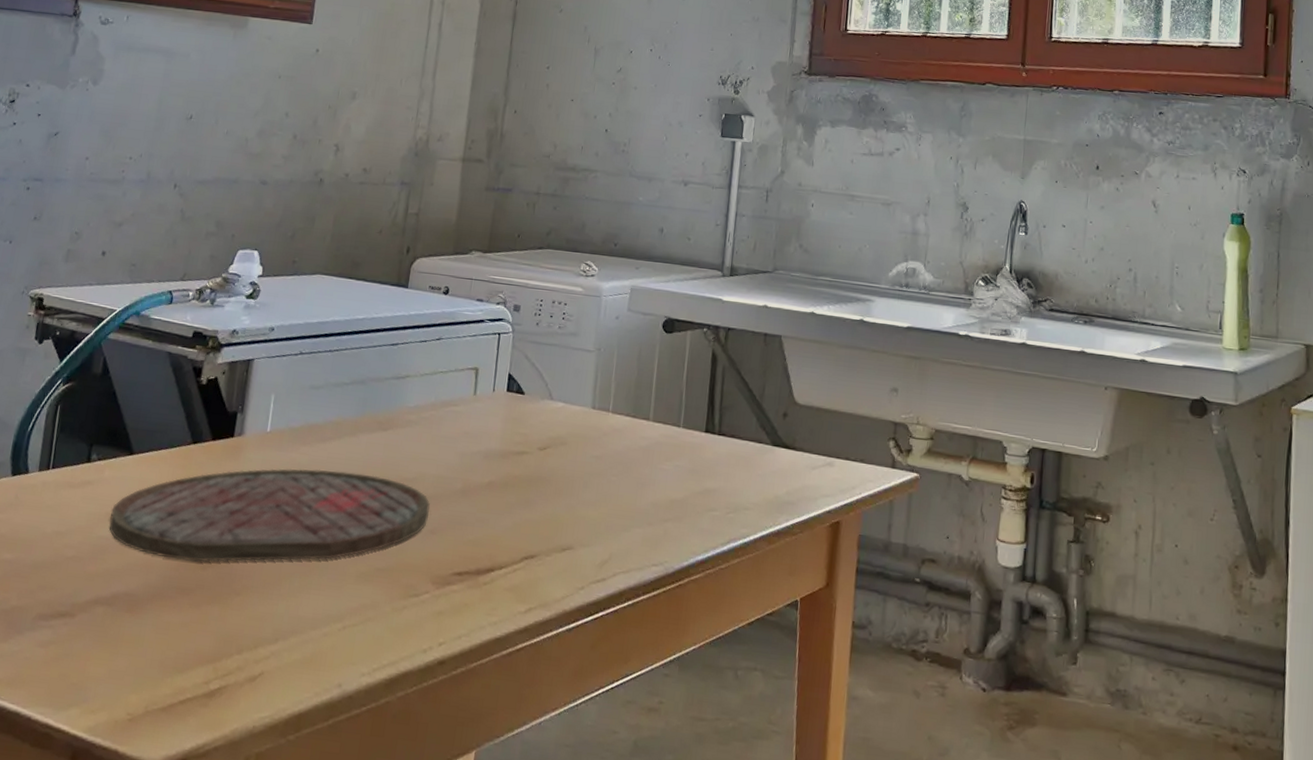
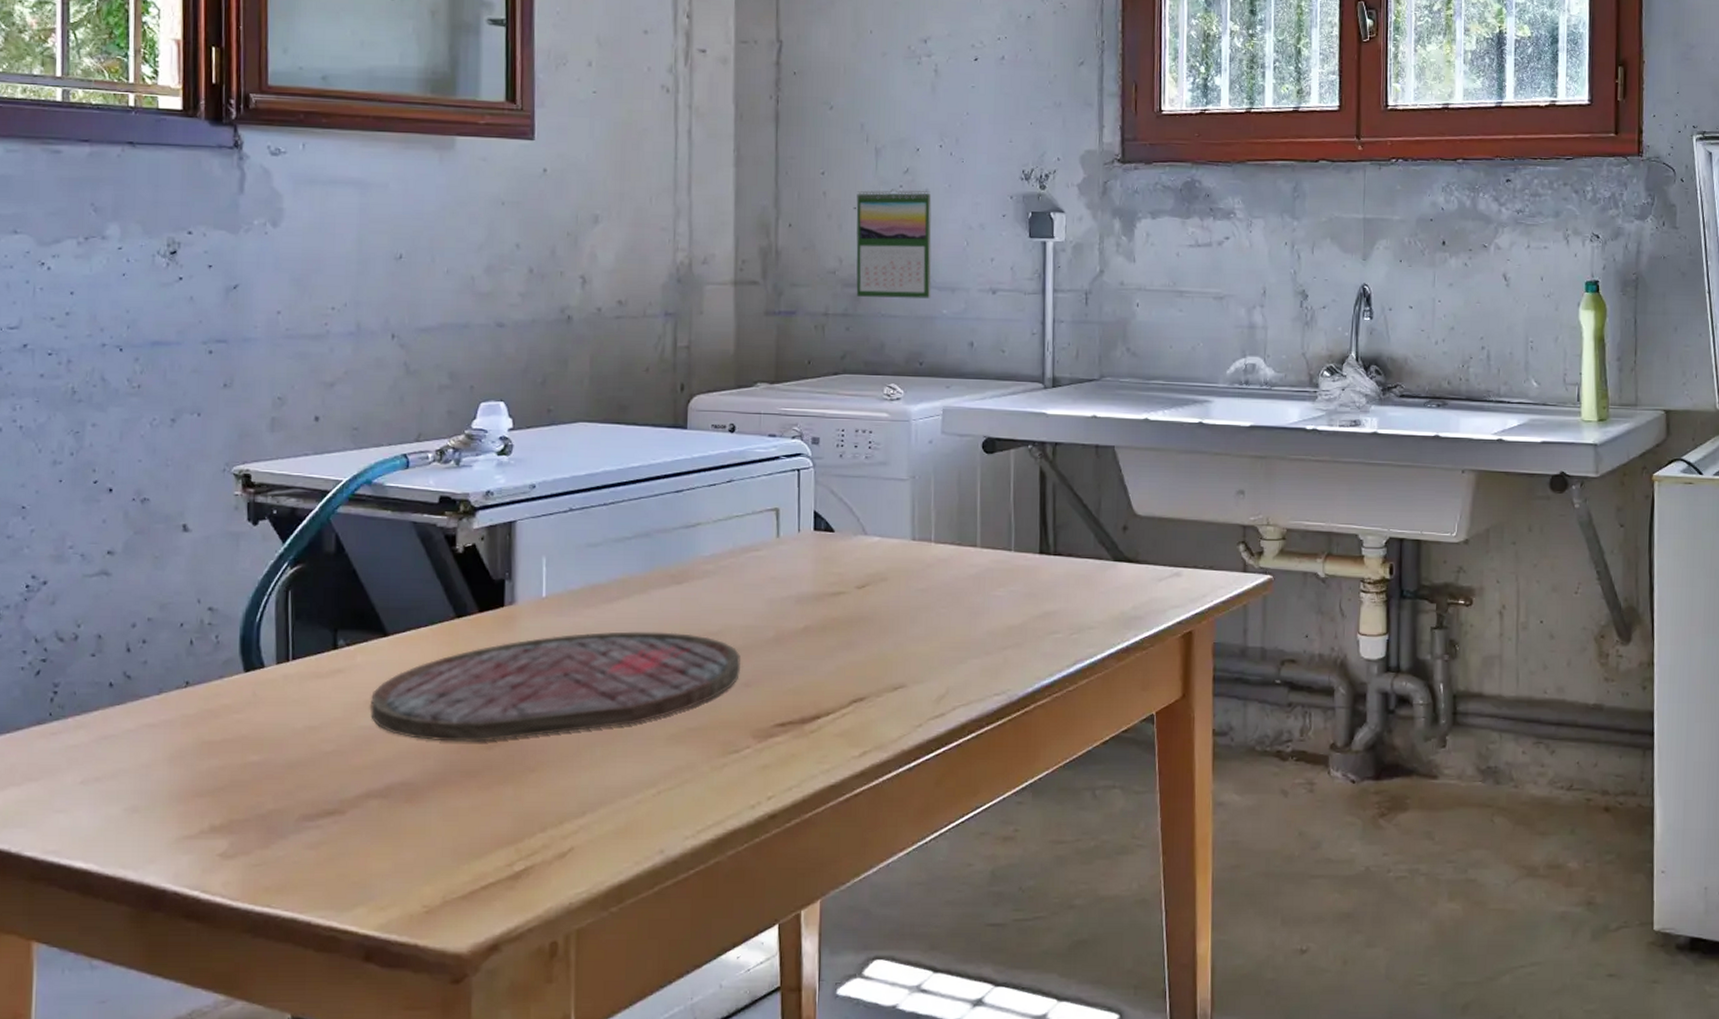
calendar: none [565,85,639,186] -> present [856,189,932,299]

